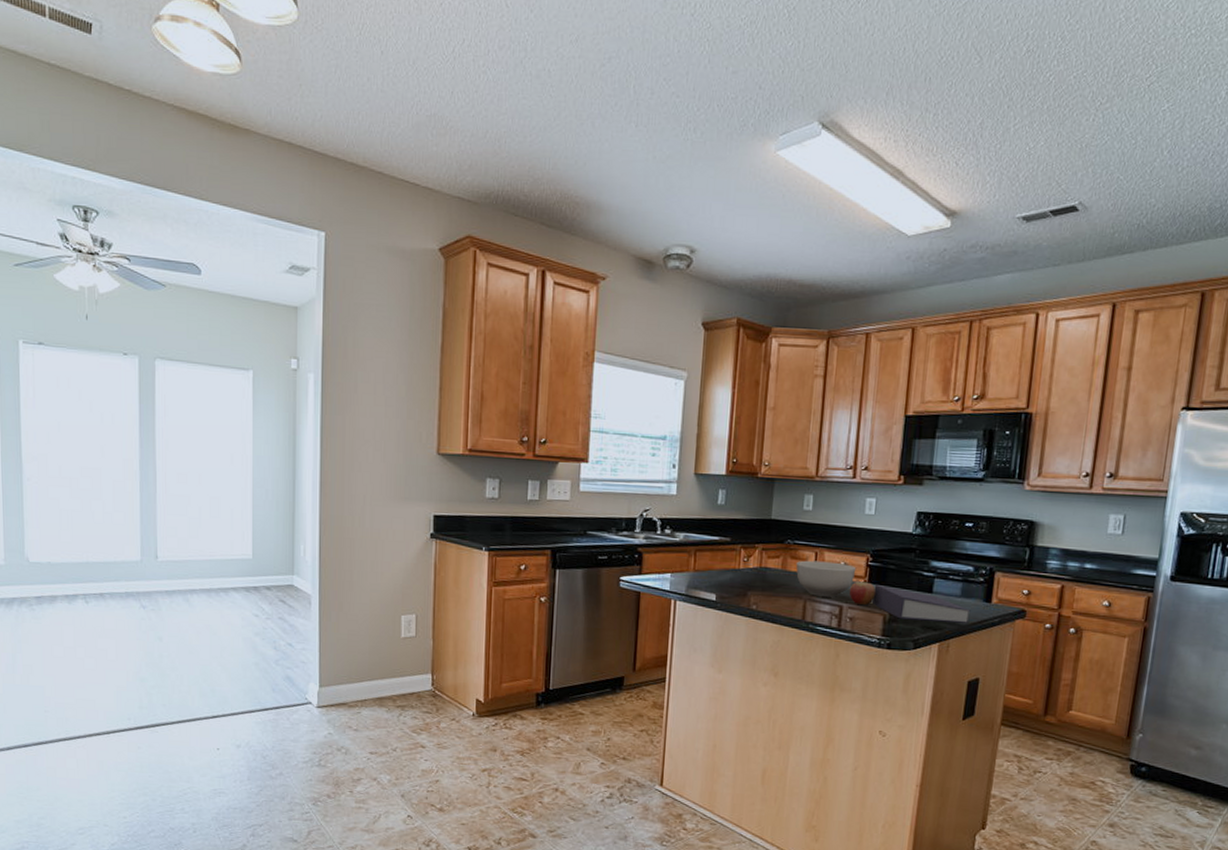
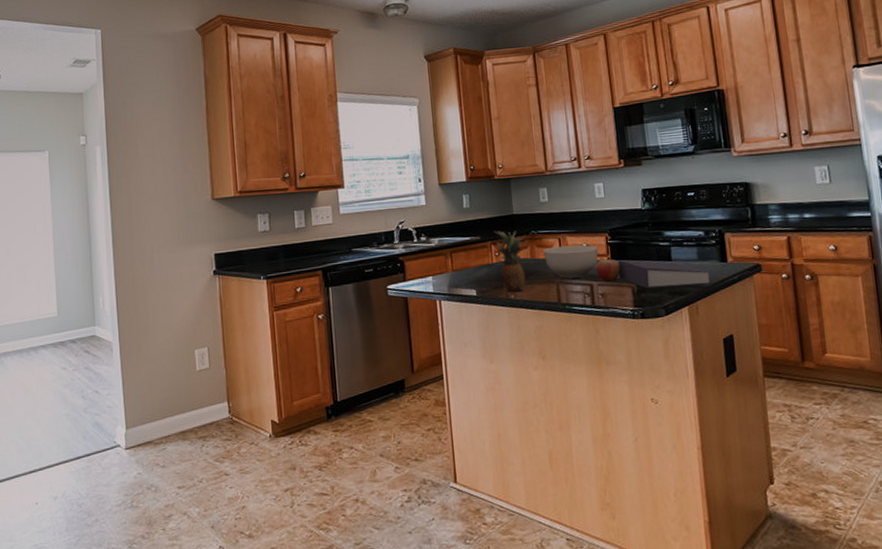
fruit: none [746,534,784,603] -> present [494,231,530,292]

